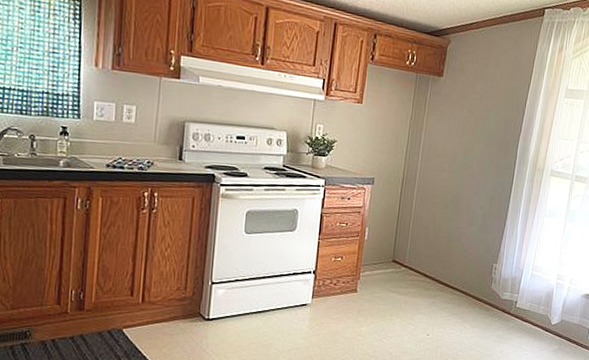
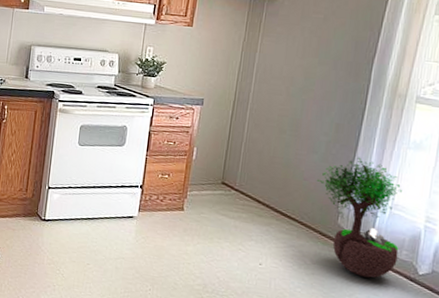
potted tree: none [474,227,540,334] -> present [316,157,402,278]

